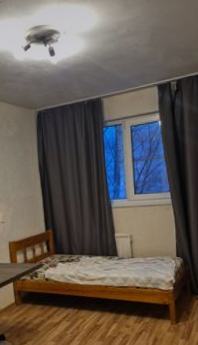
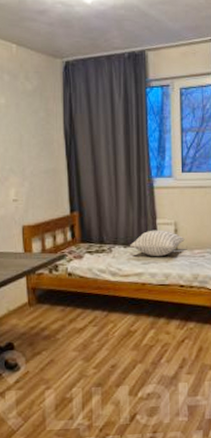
pillow: none [94,241,139,264] -> present [130,230,185,257]

